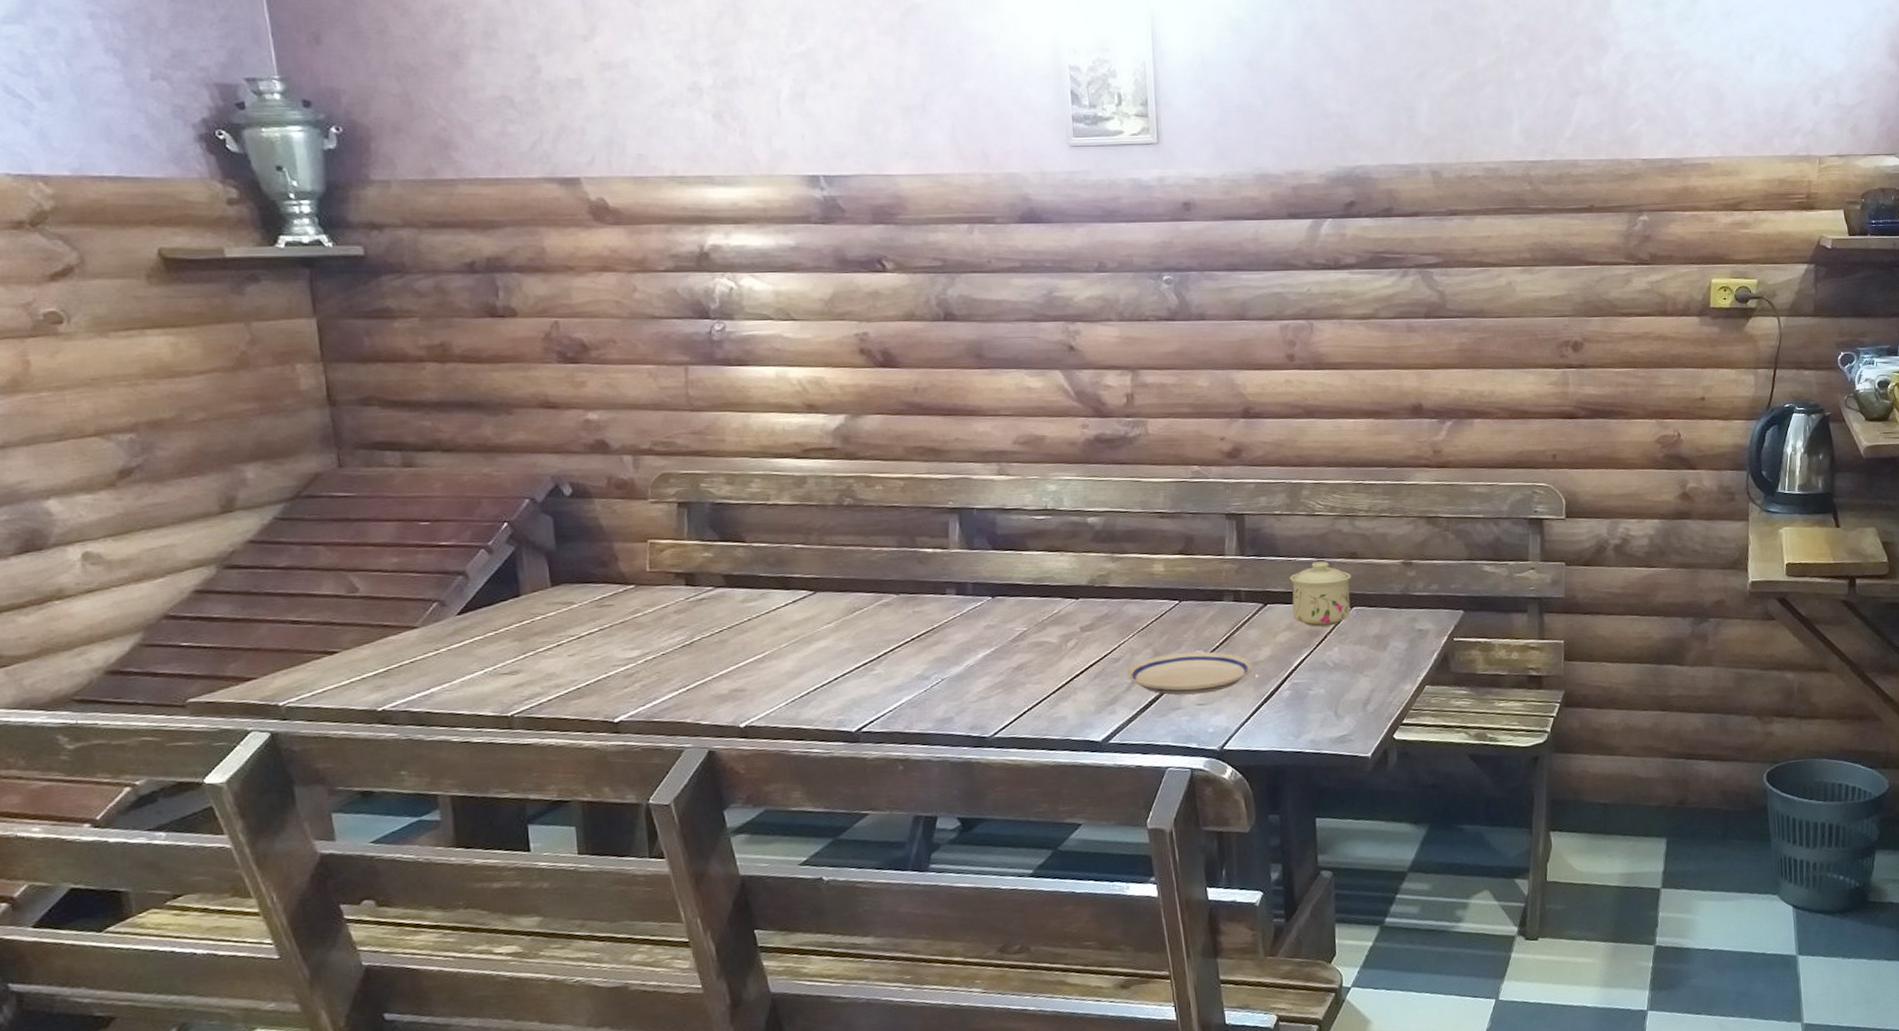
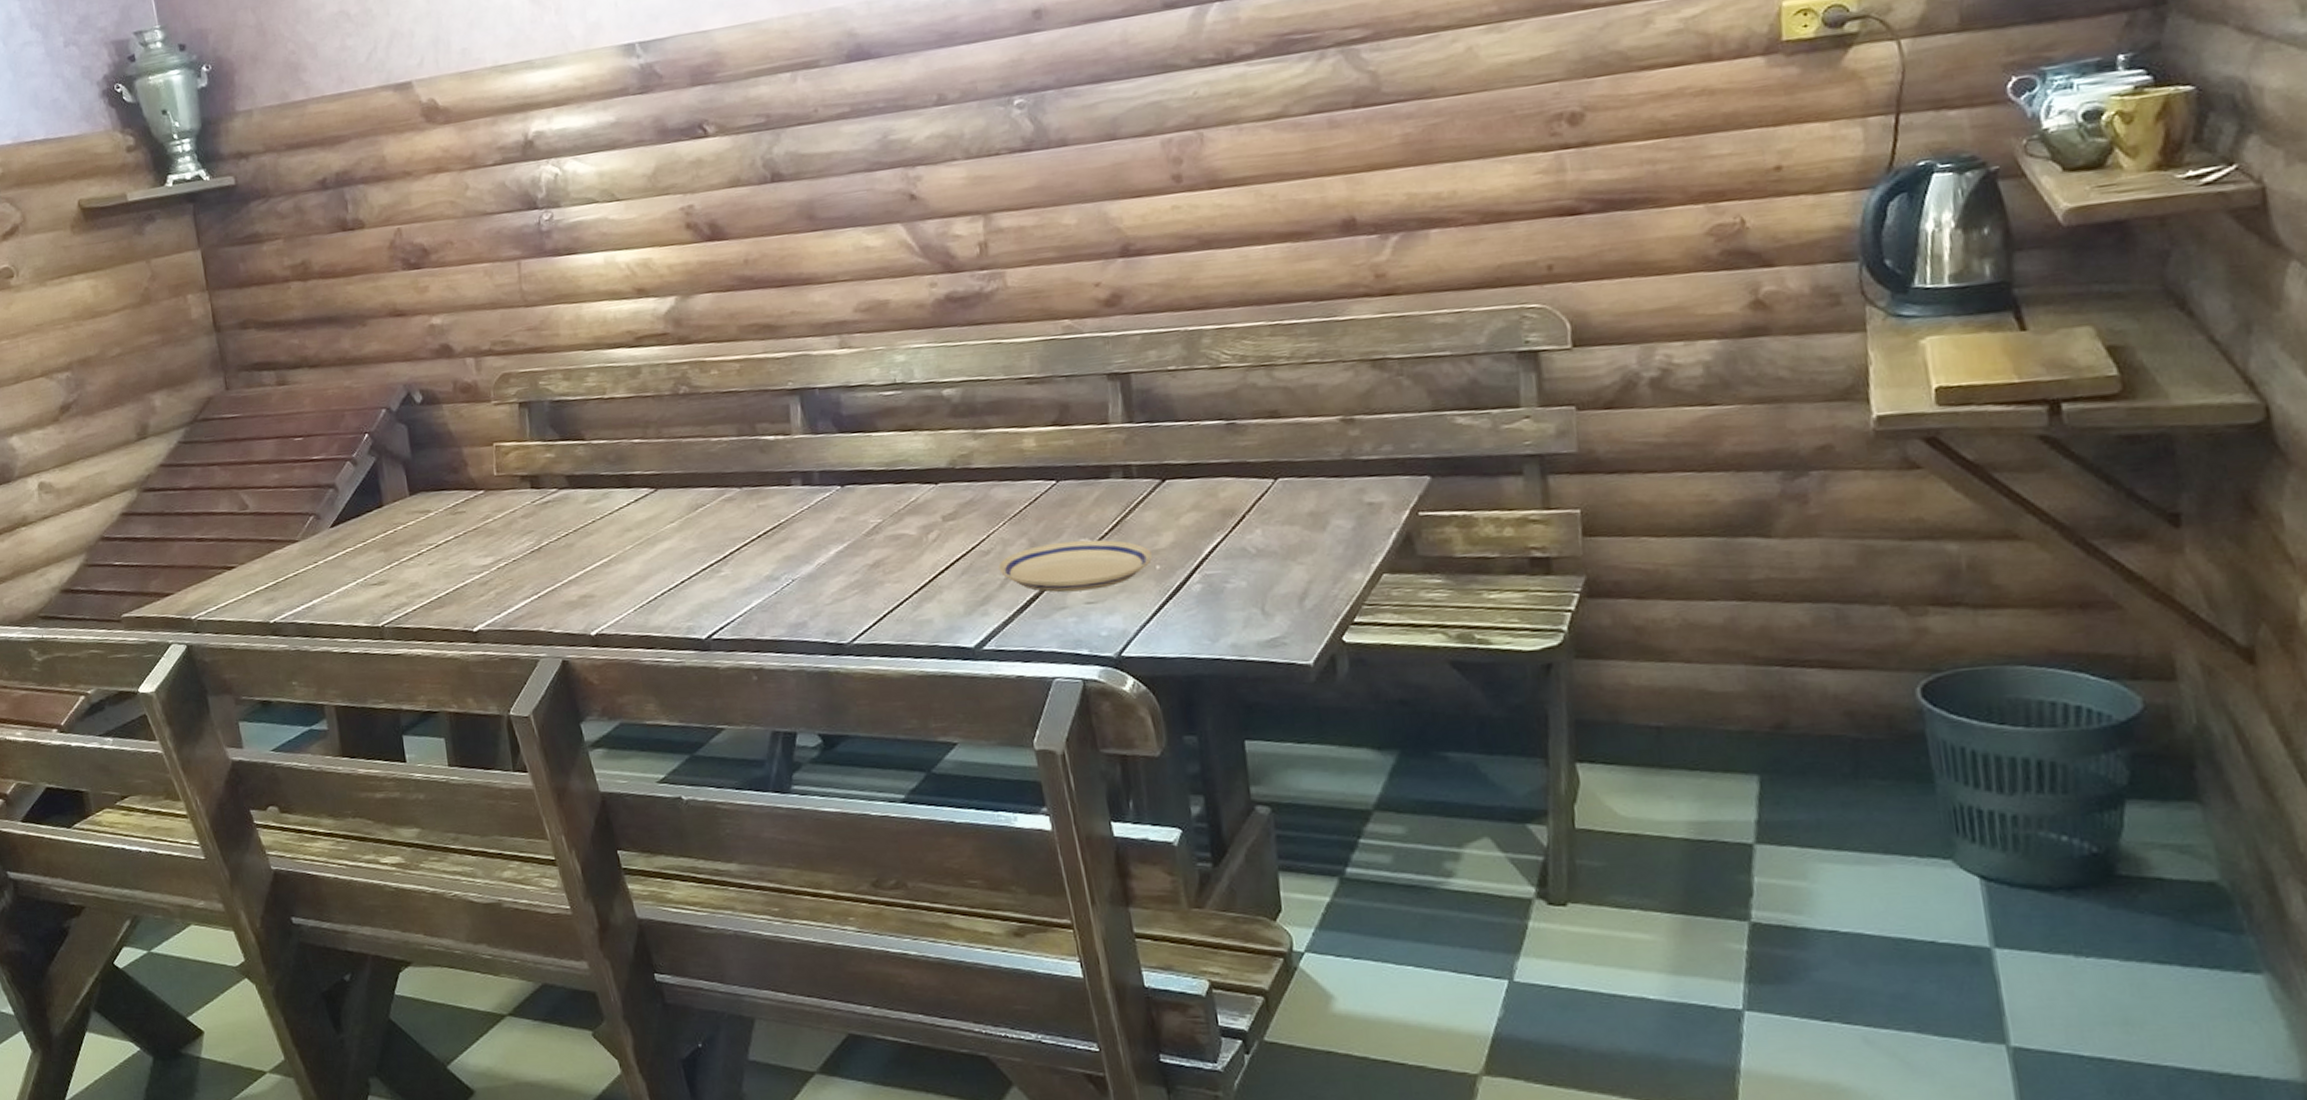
sugar bowl: present [1289,561,1352,627] -> none [1191,423,1275,505]

